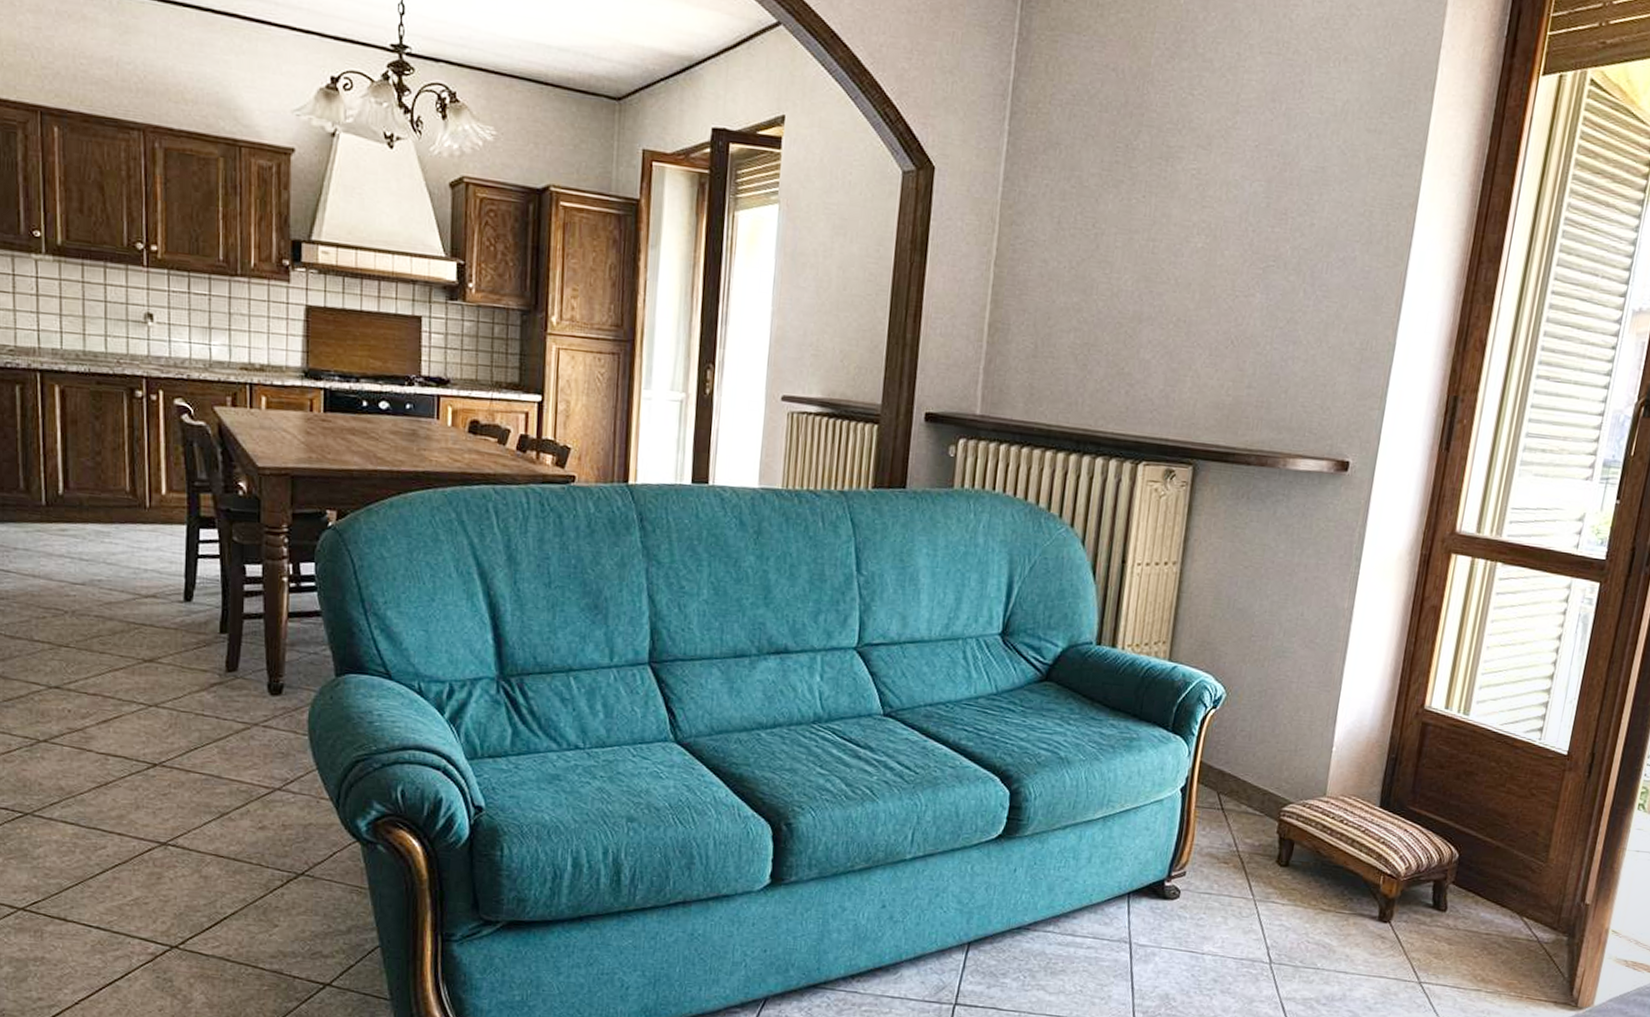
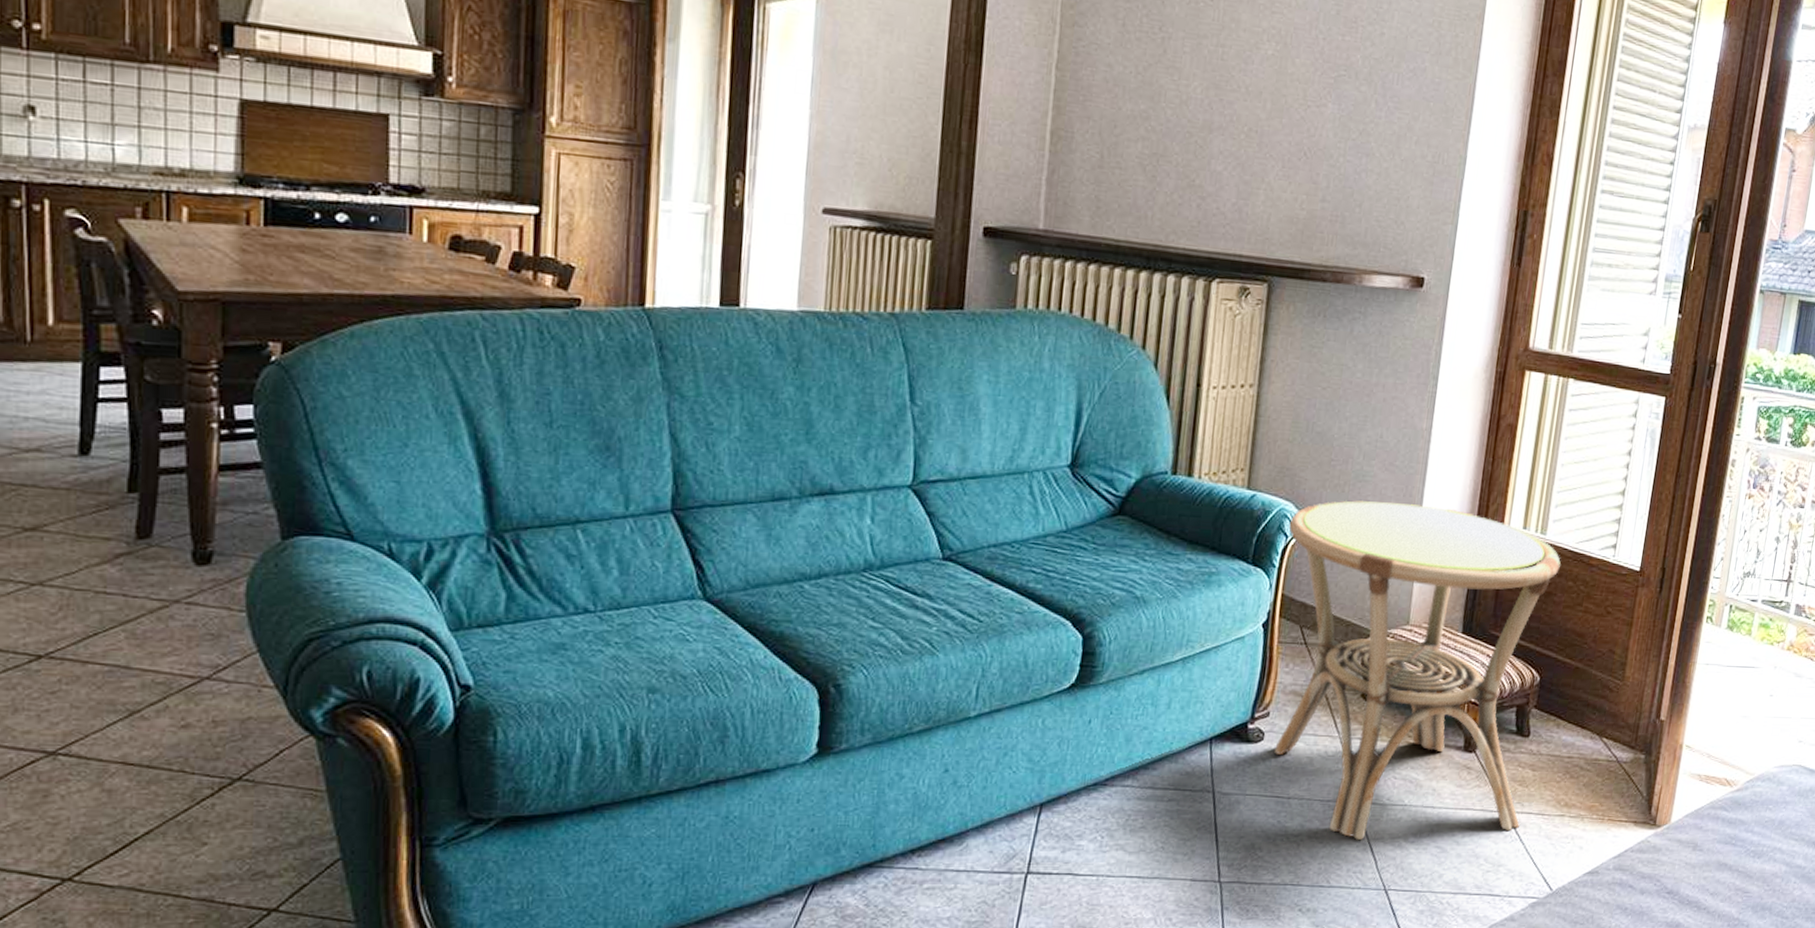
side table: none [1190,675,1484,1002] -> present [1274,500,1561,840]

